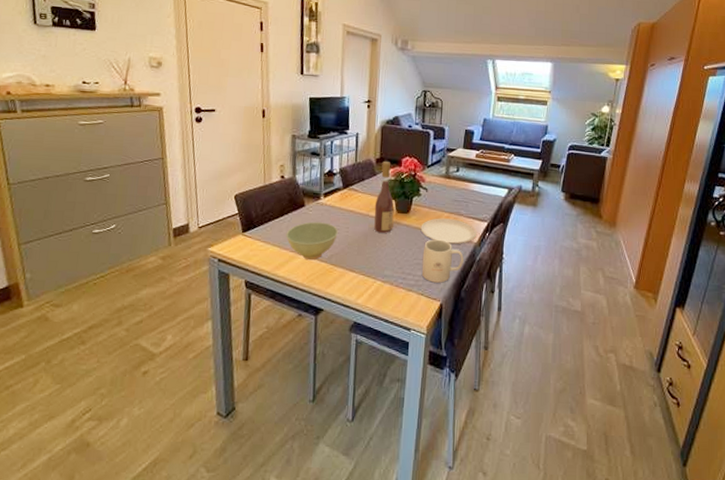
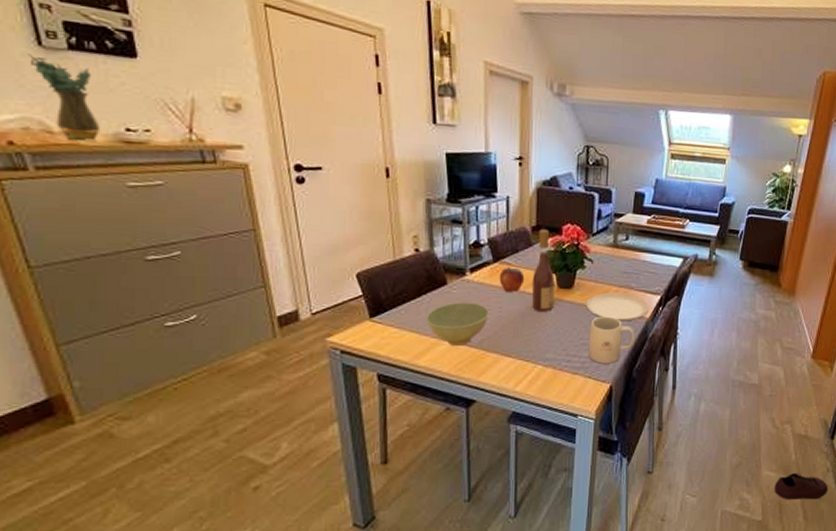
vase: none [27,30,67,91] -> present [27,53,101,141]
fruit: none [347,193,369,215] -> present [499,267,525,292]
shoe: none [599,403,656,434] -> present [774,472,828,500]

